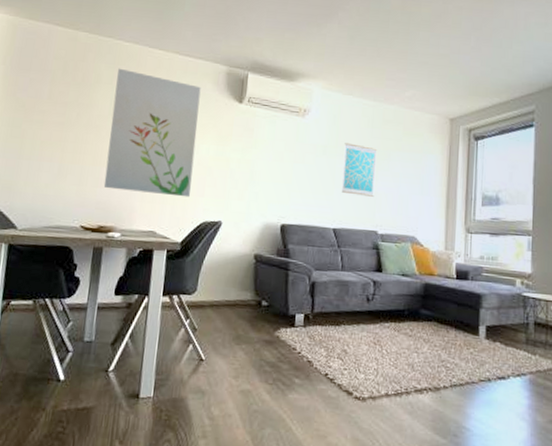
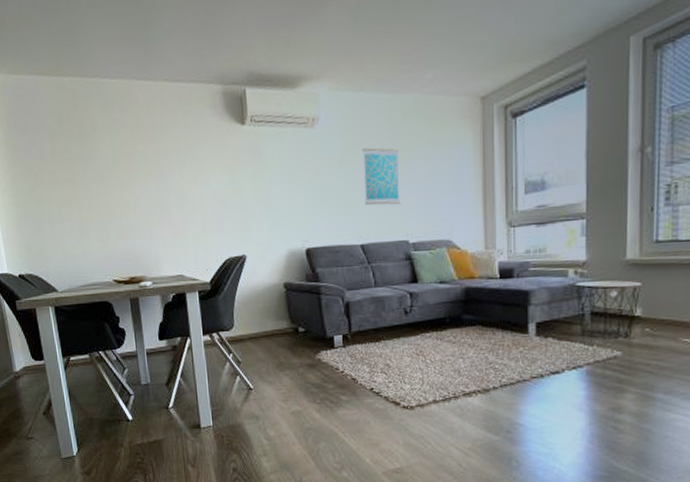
wall art: present [103,68,201,198] -> none [110,109,209,240]

